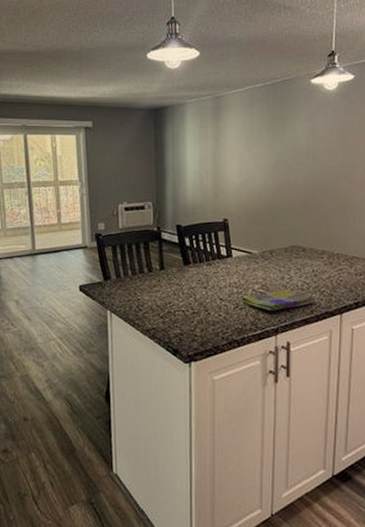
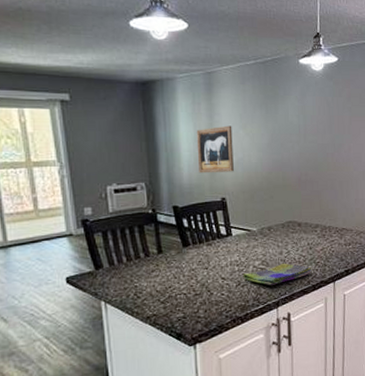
wall art: none [202,148,238,195] -> present [196,125,234,174]

